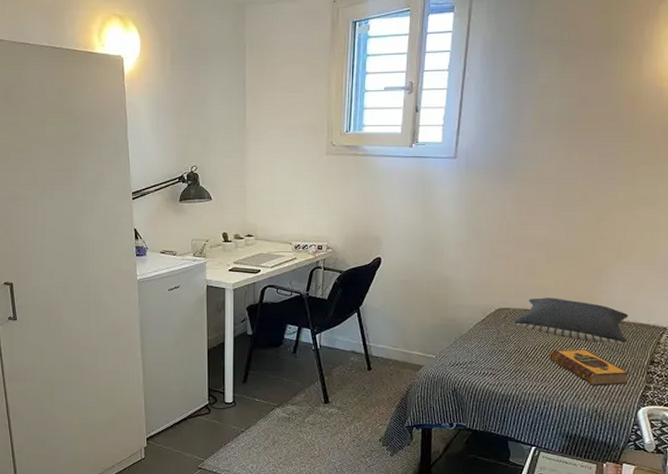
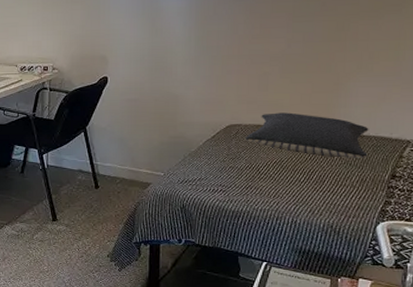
hardback book: present [550,349,630,386] -> none [283,164,369,201]

